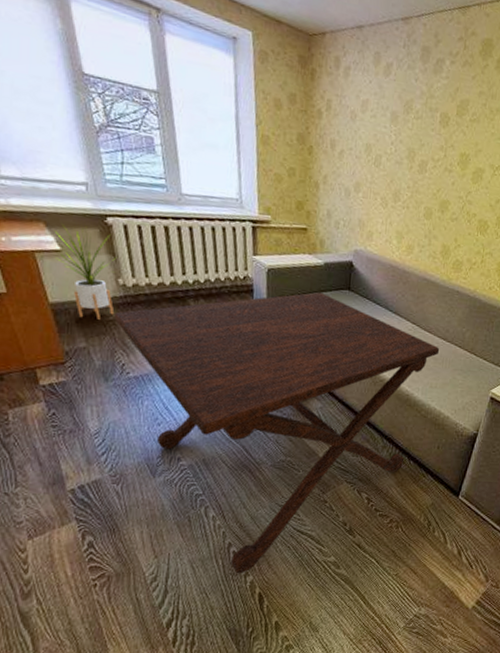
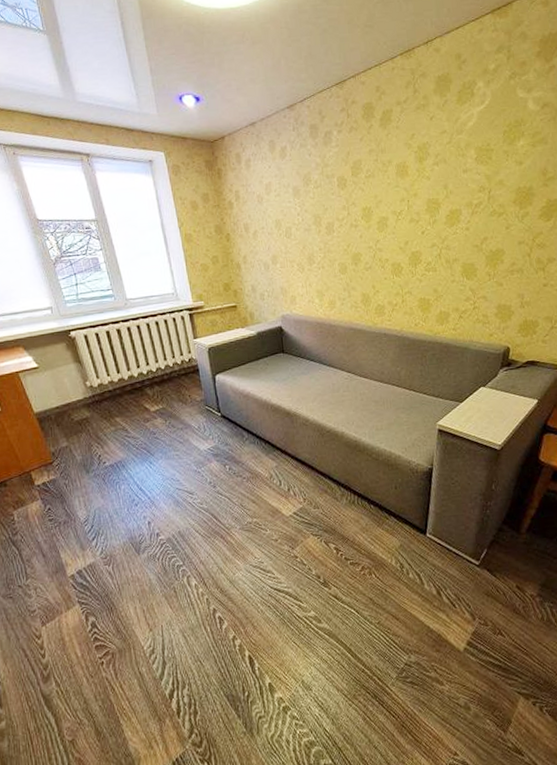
house plant: present [54,225,117,320] -> none [31,343,87,421]
side table: present [114,291,440,574] -> none [87,359,379,639]

